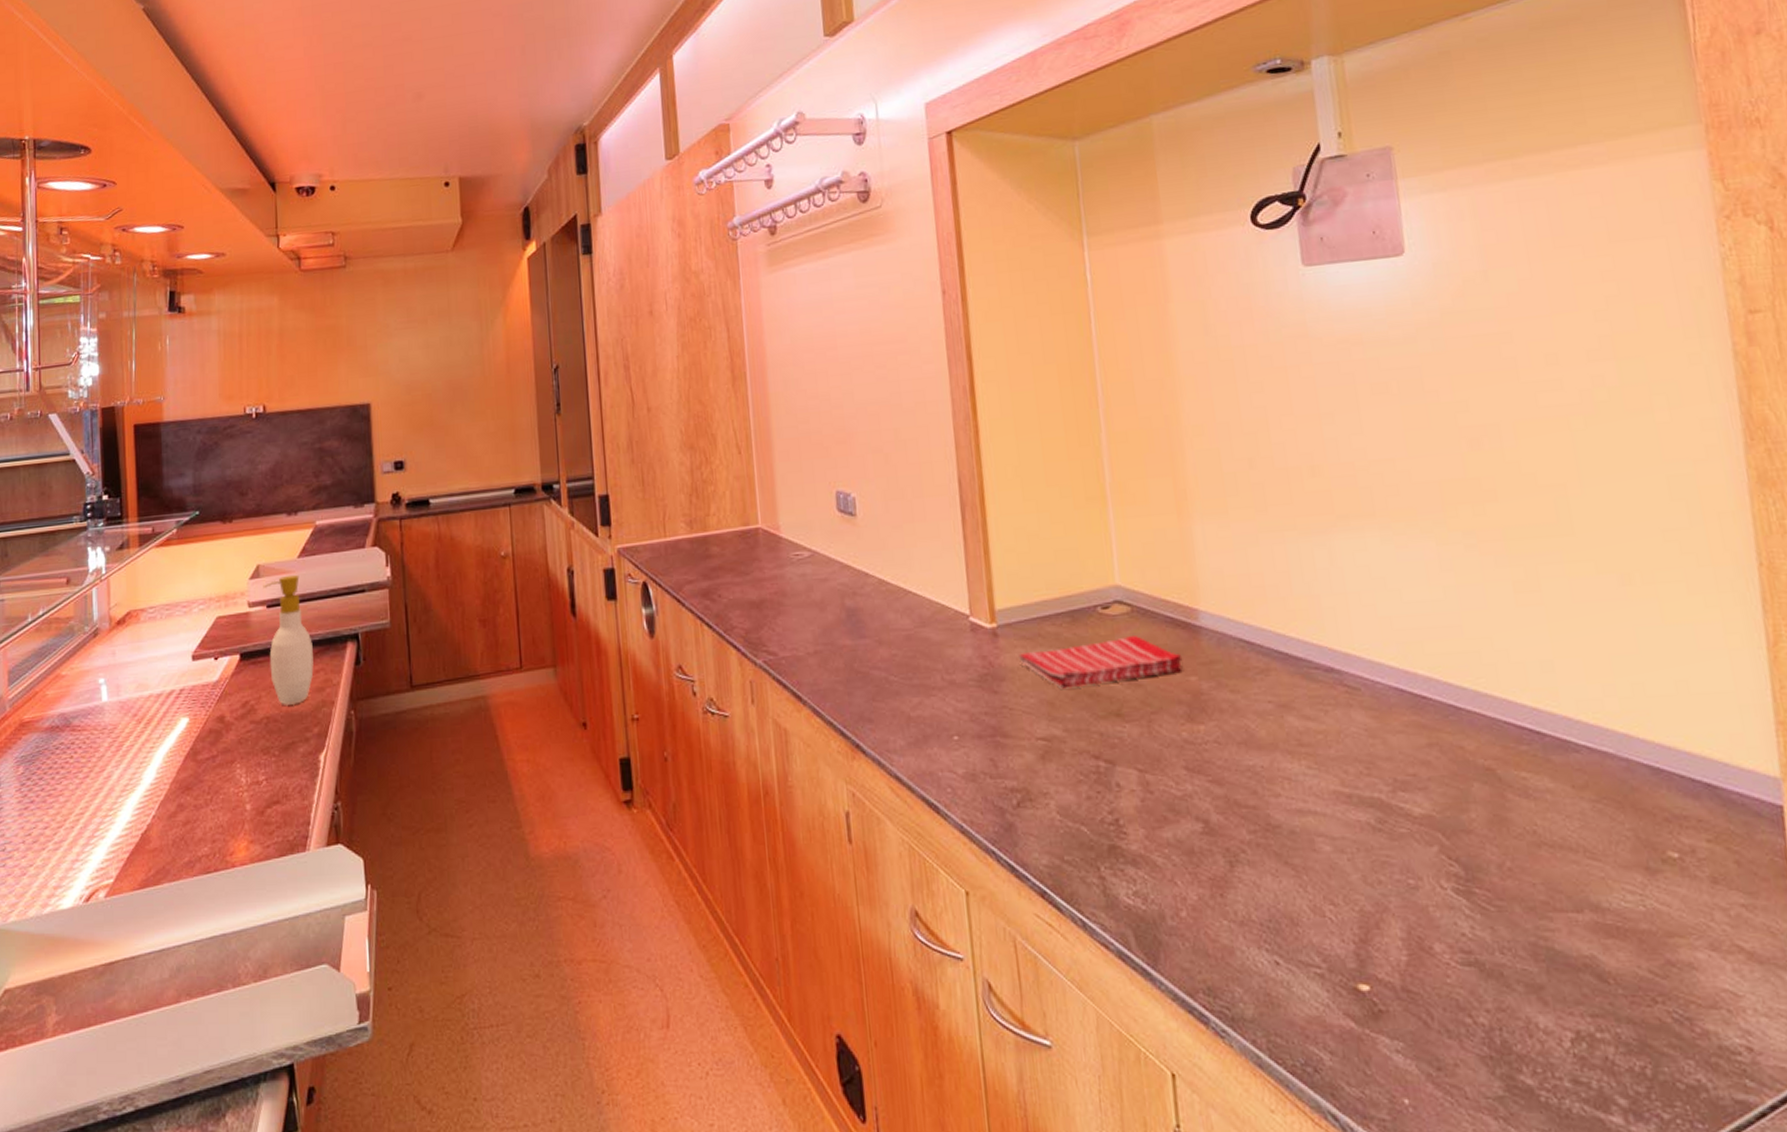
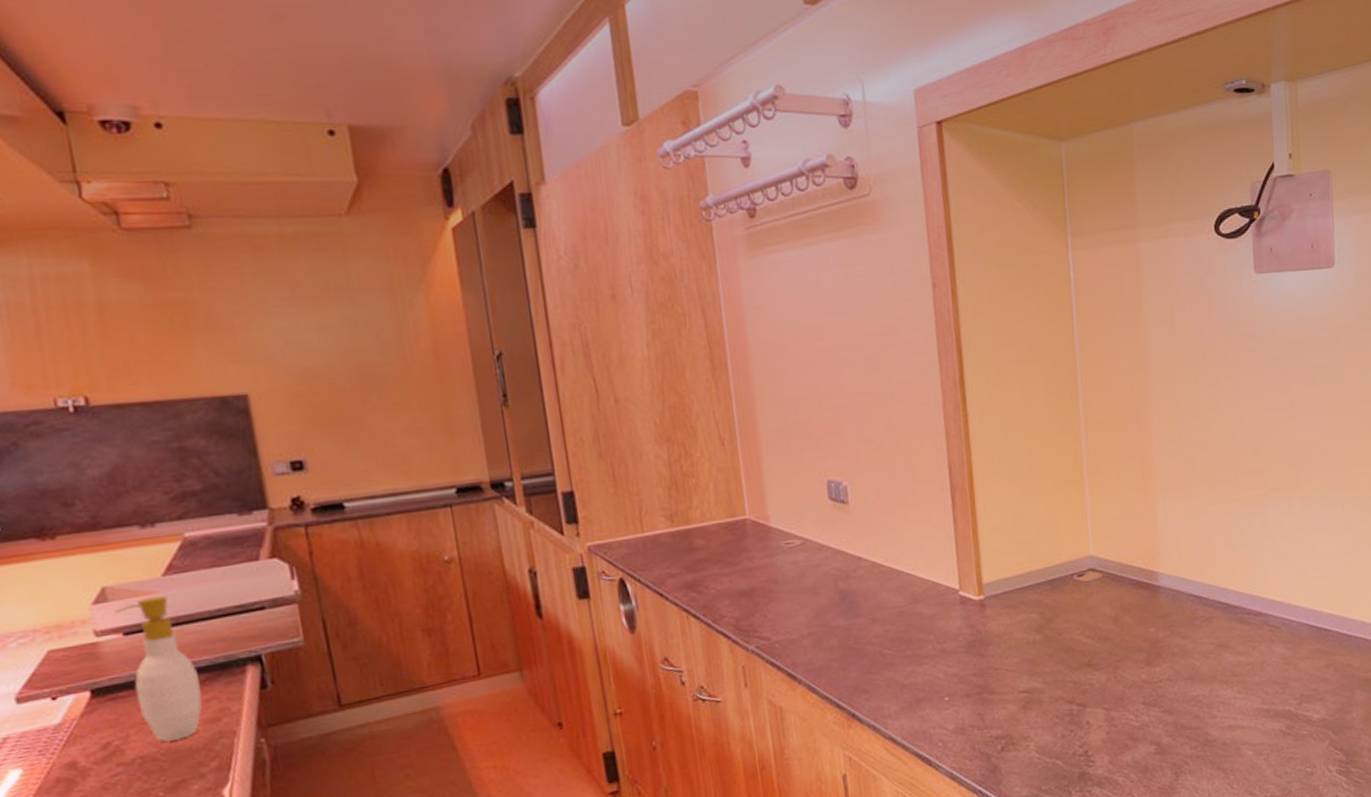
dish towel: present [1019,636,1183,689] -> none [1004,598,1144,648]

